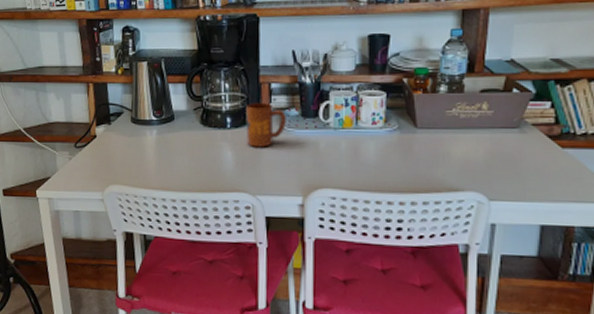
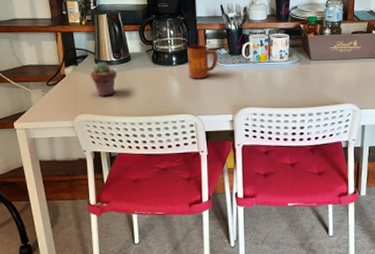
potted succulent: none [126,121,157,165] -> present [91,62,117,97]

